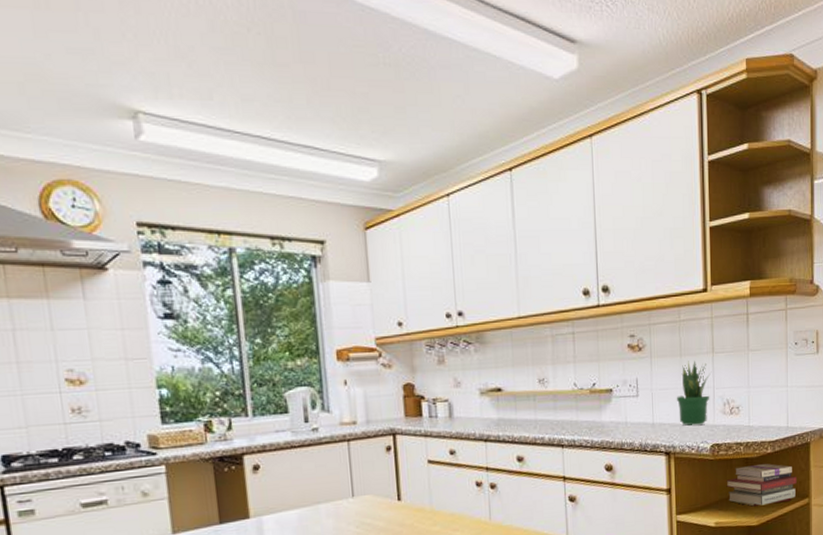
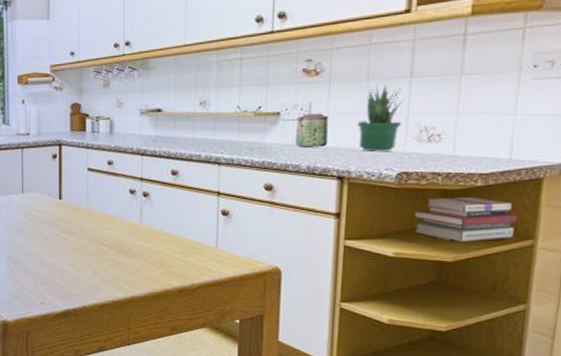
canister: none [627,389,655,425] -> present [295,113,329,148]

